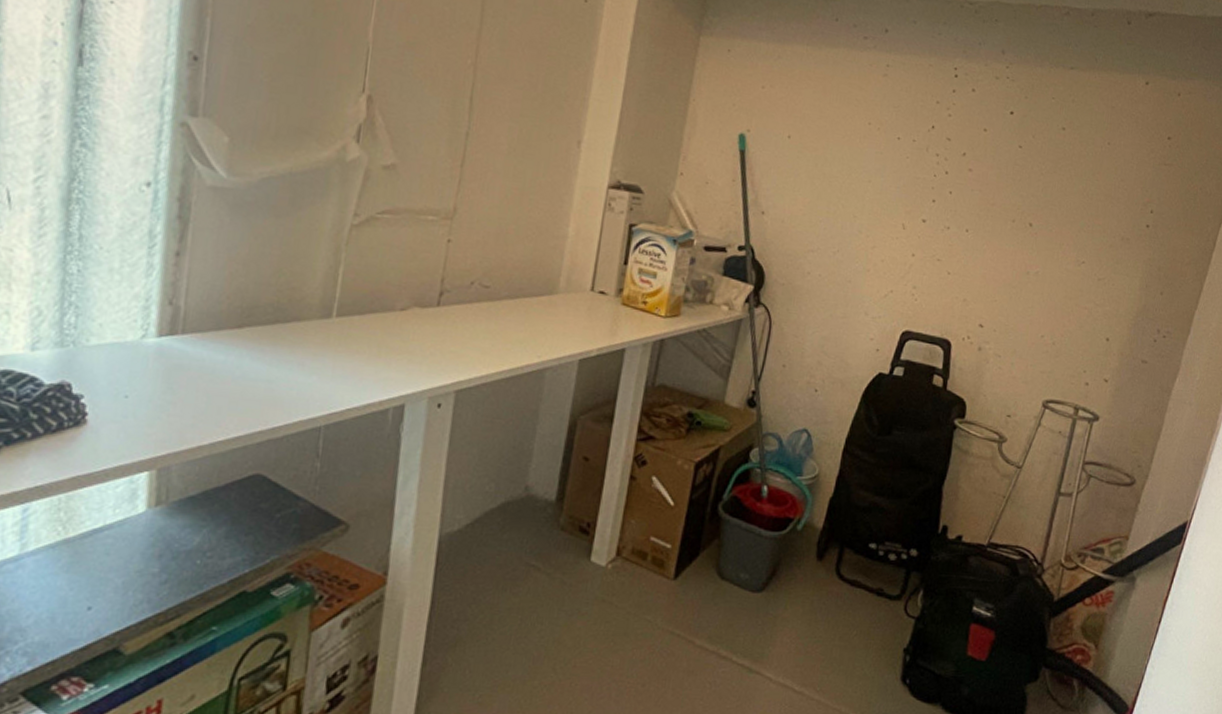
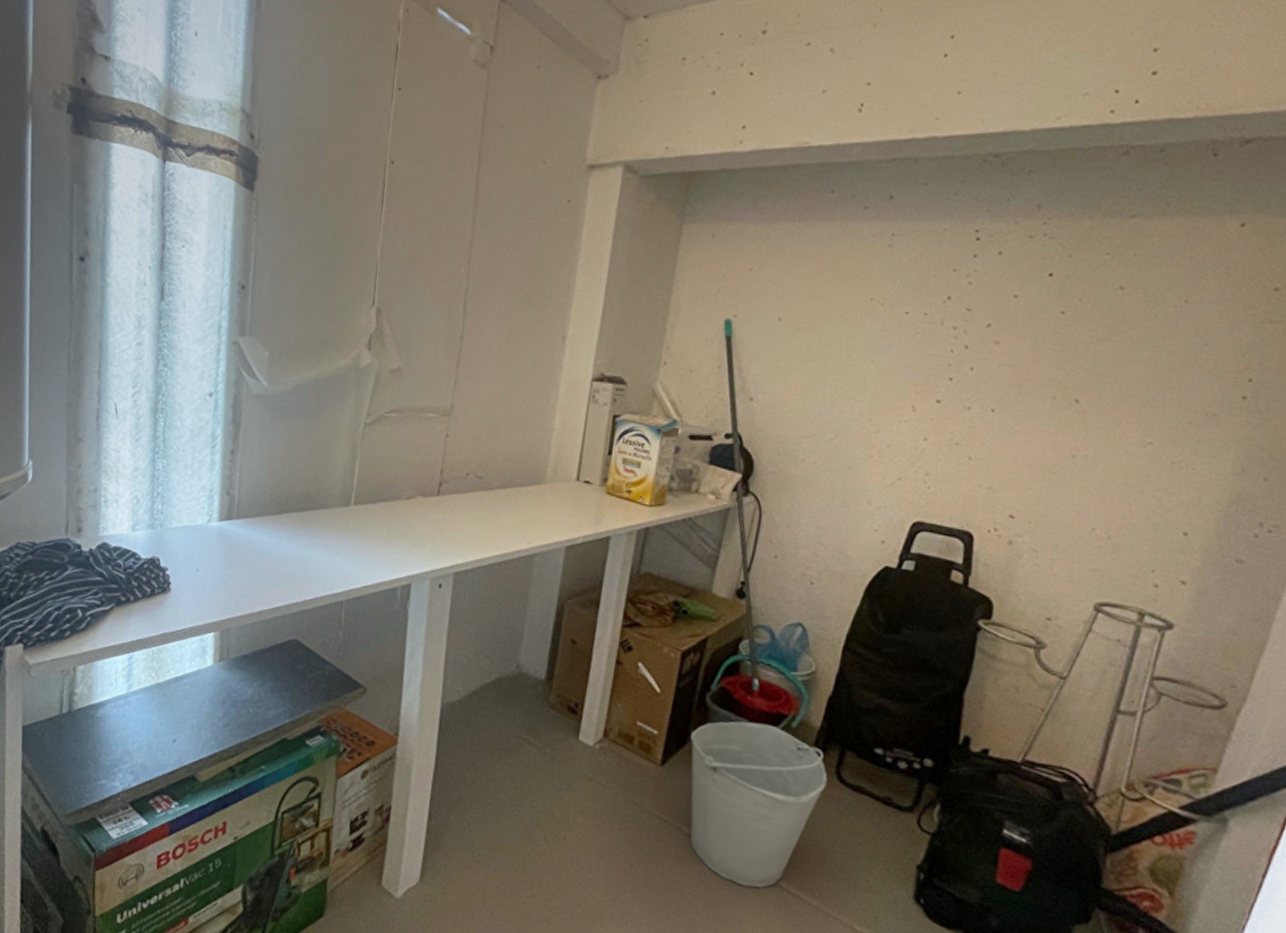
bucket: none [701,528,828,691] -> present [689,721,828,888]

